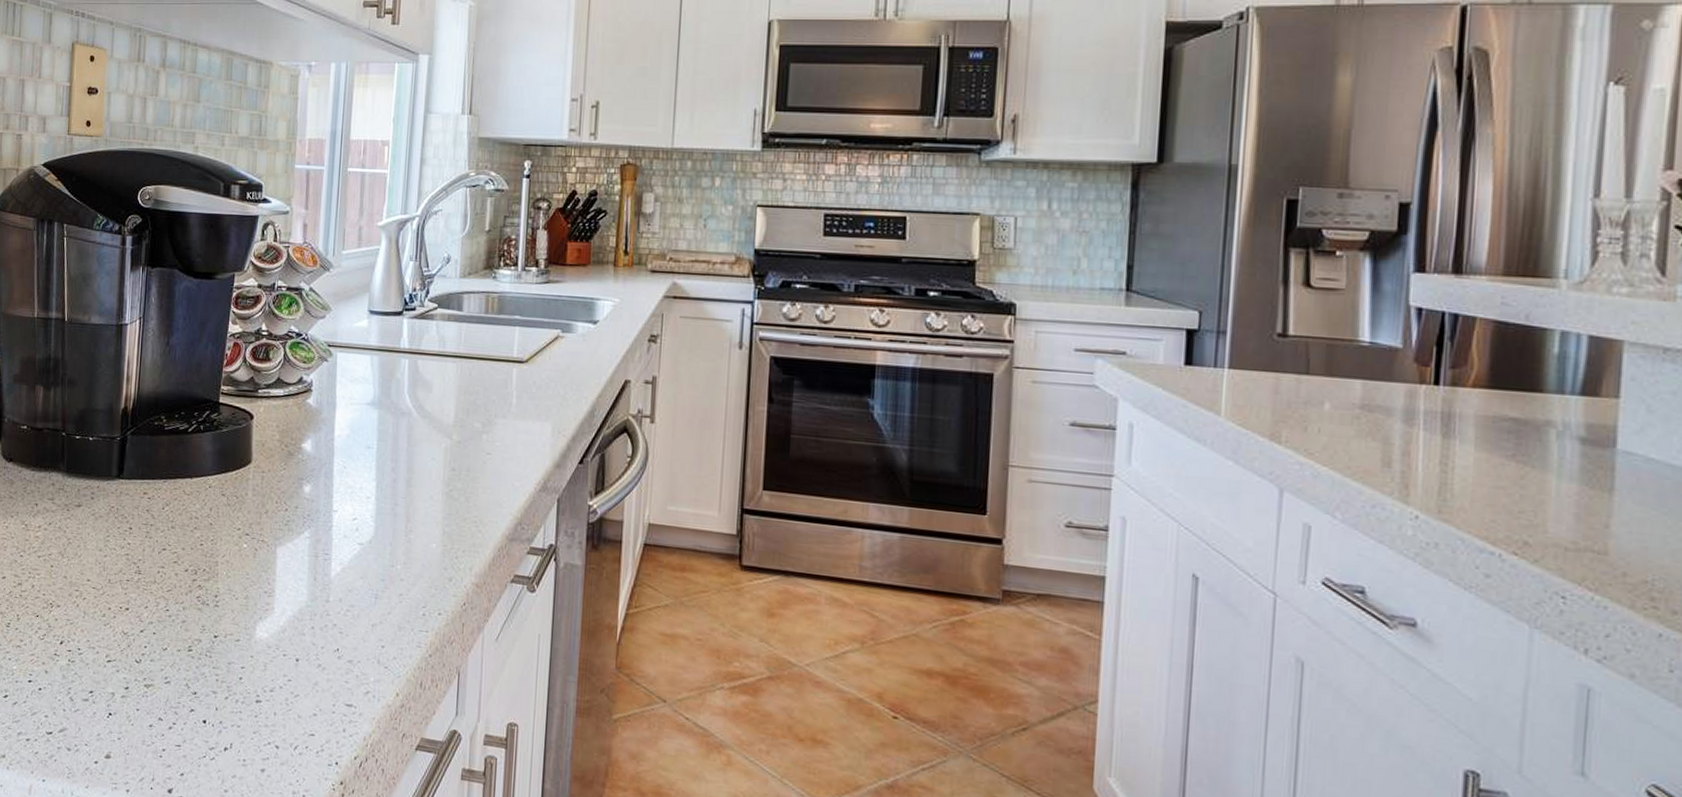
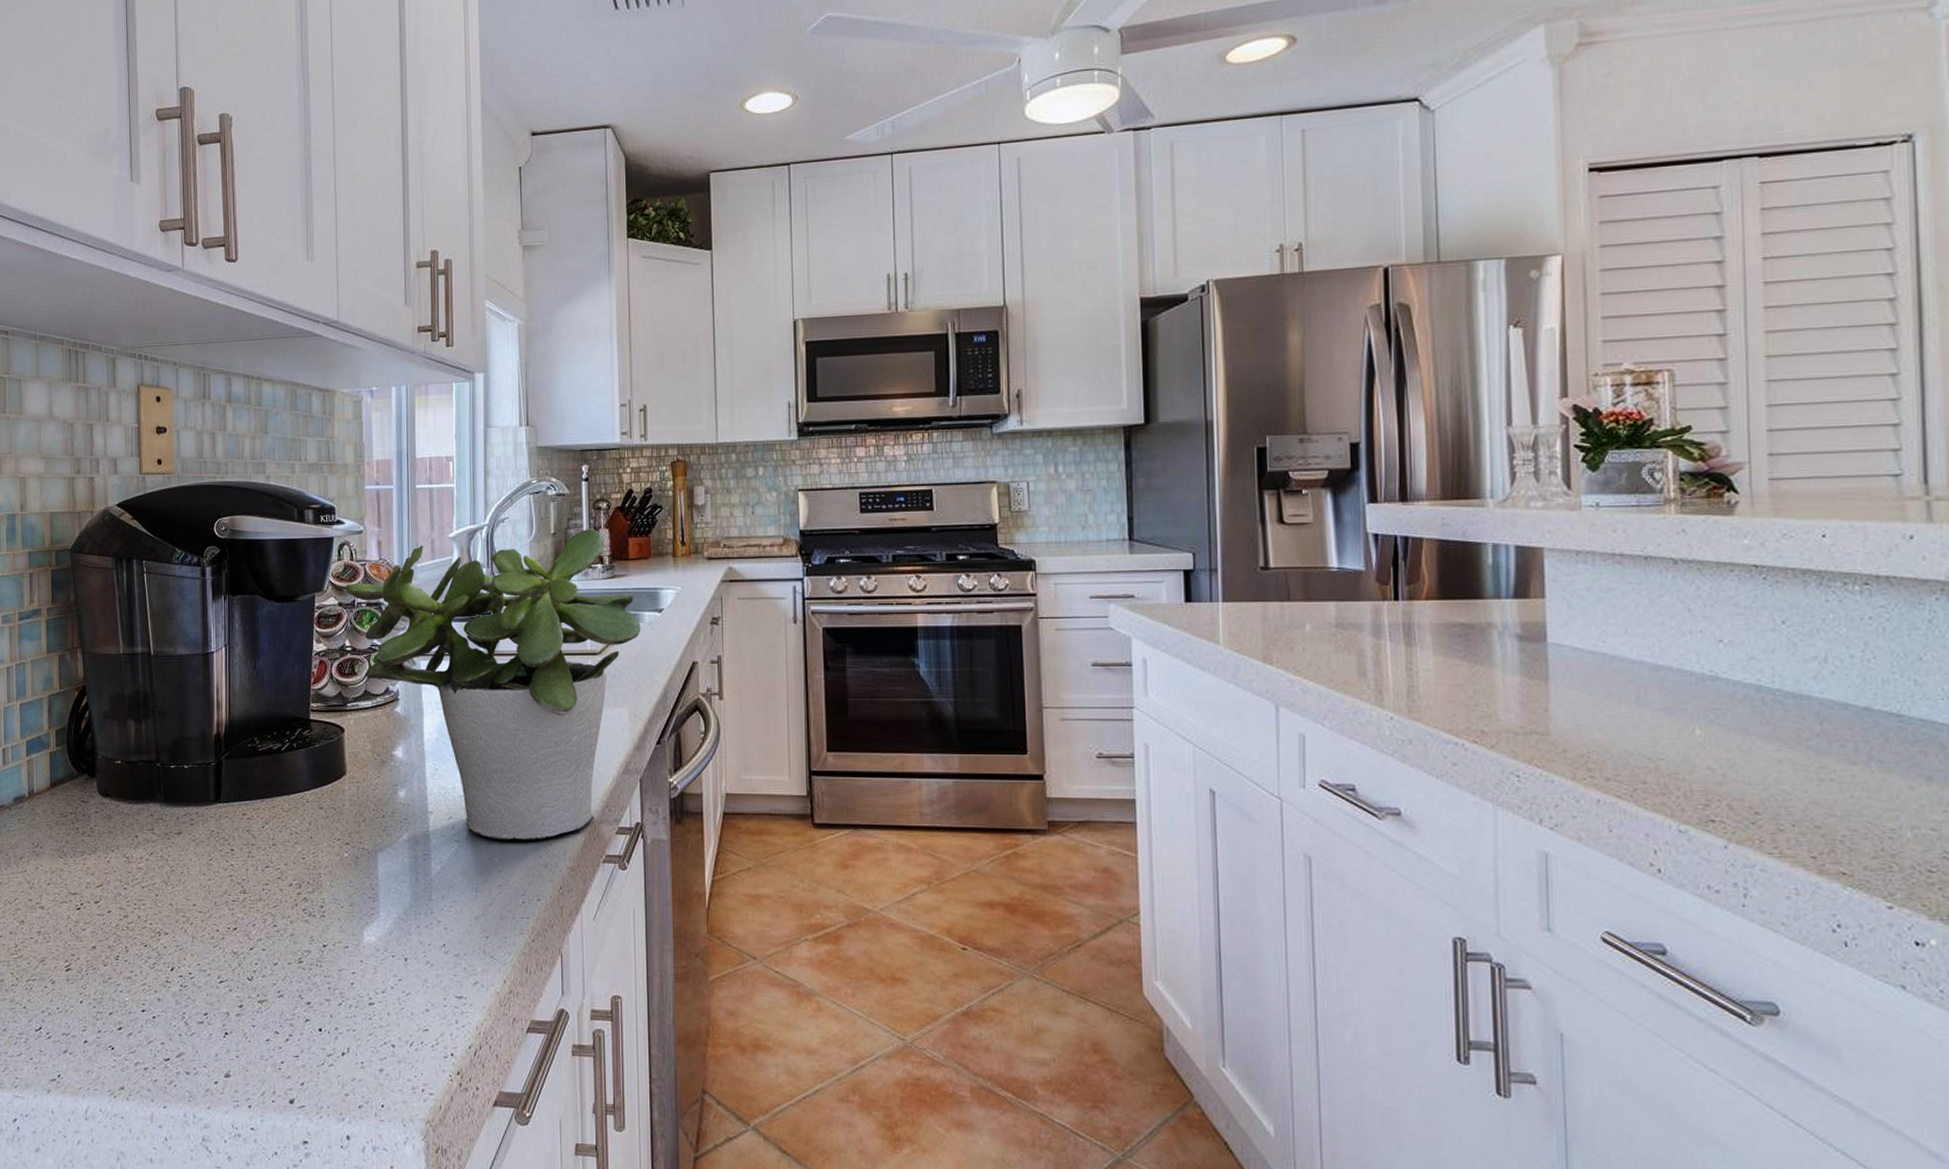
potted plant: none [266,229,573,551] -> present [345,529,641,841]

